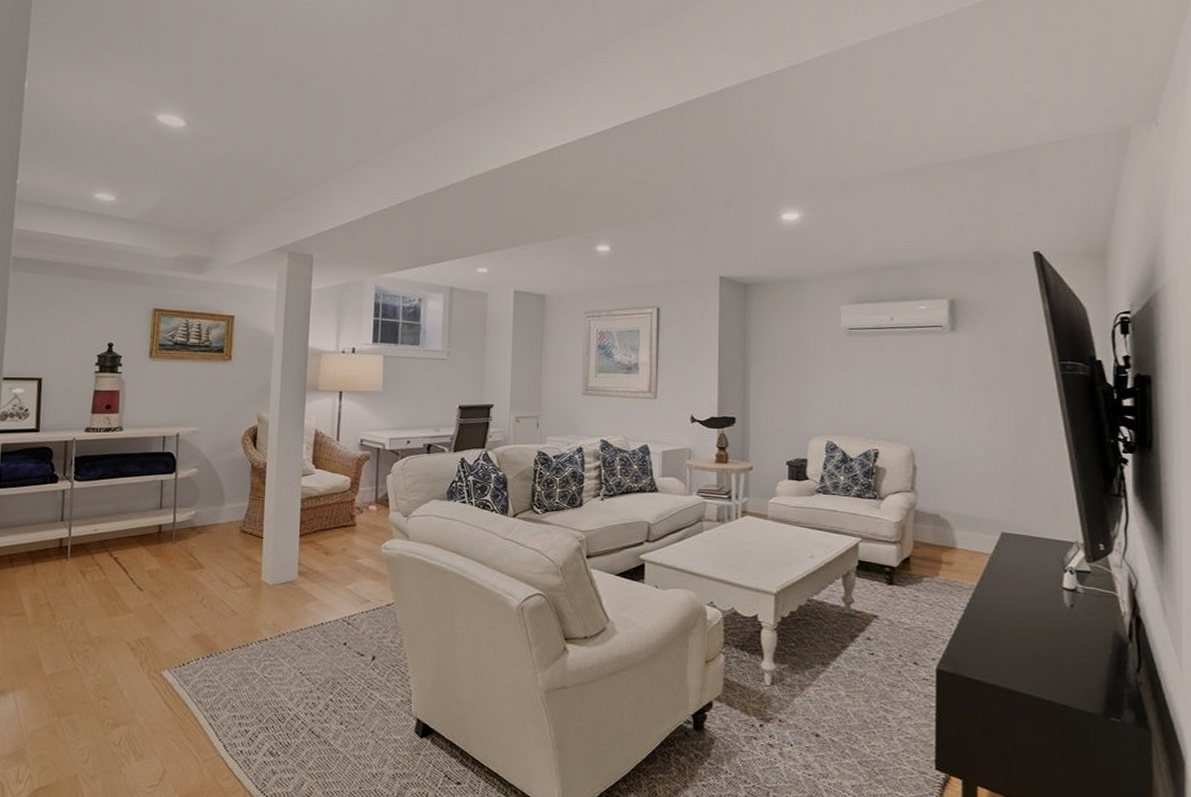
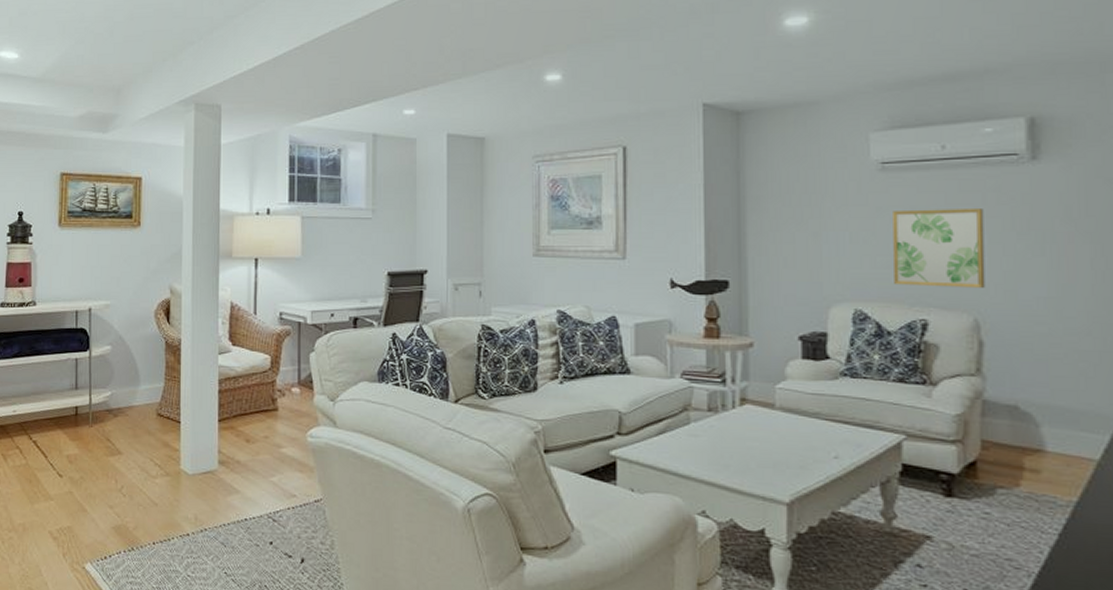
wall art: none [856,365,919,426] -> present [893,209,985,288]

